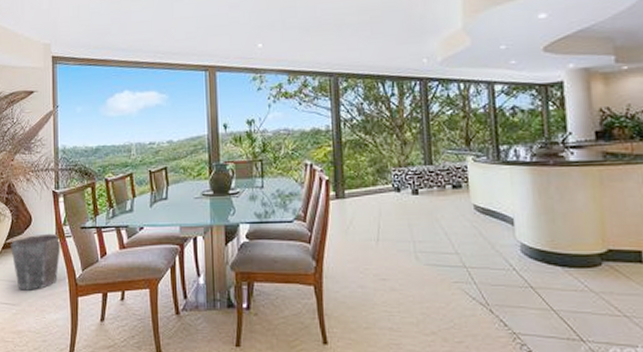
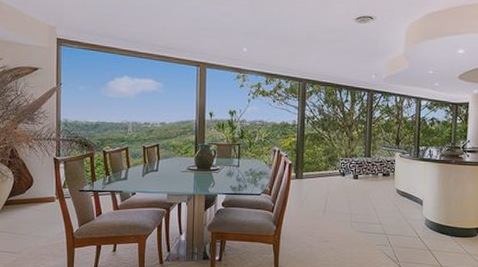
waste bin: present [11,233,62,291] -> none [12,194,61,242]

